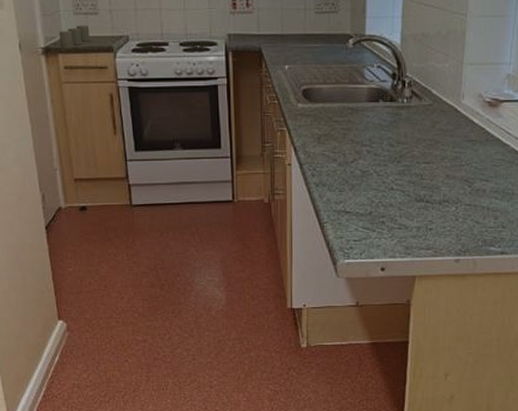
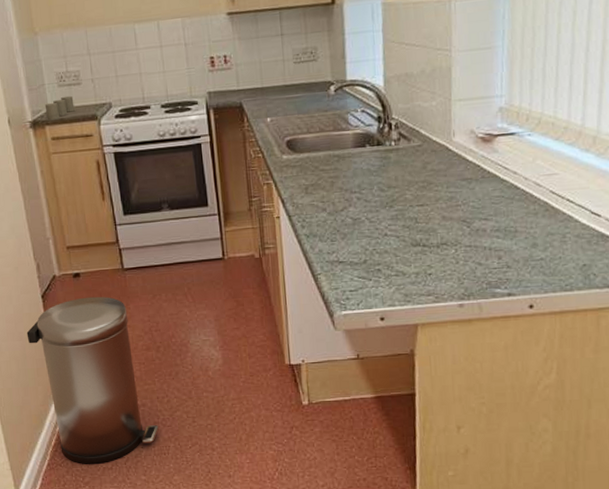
pedal bin: none [28,231,158,397] -> present [26,296,159,464]

